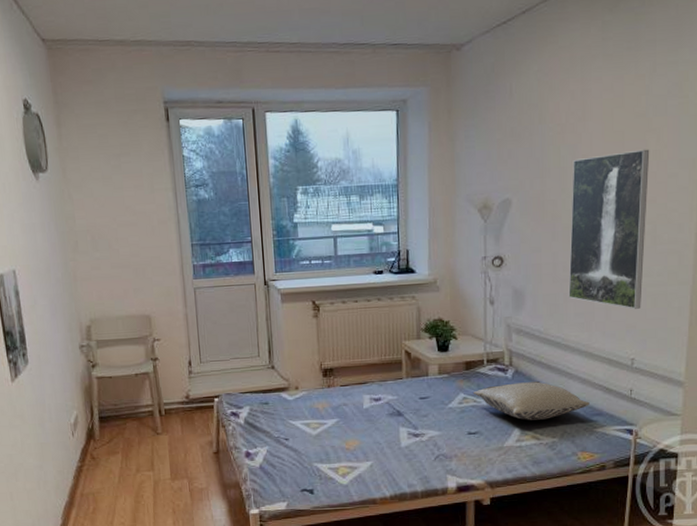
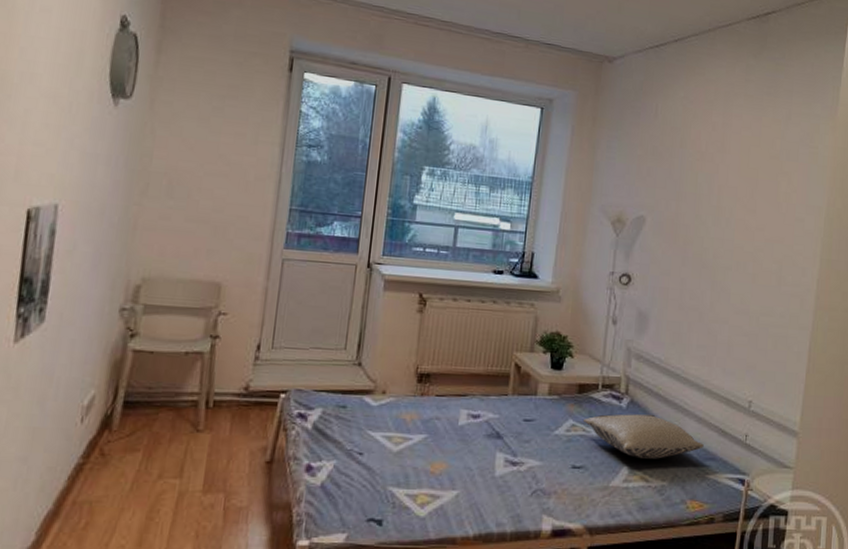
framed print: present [568,149,650,309] -> none [692,188,781,349]

